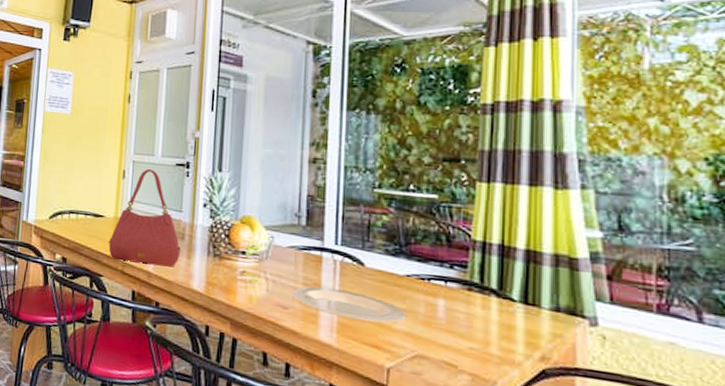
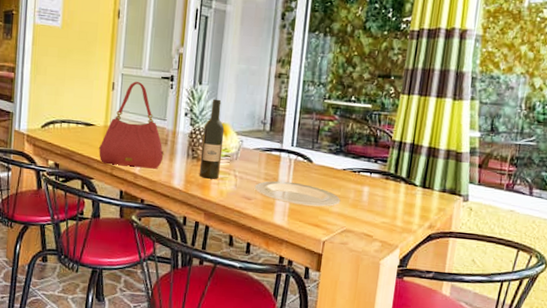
wine bottle: none [222,188,251,282] -> present [199,99,225,179]

